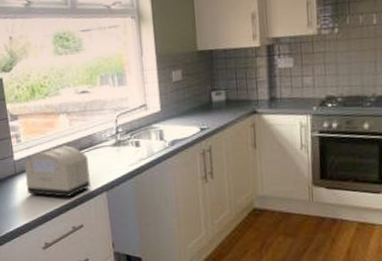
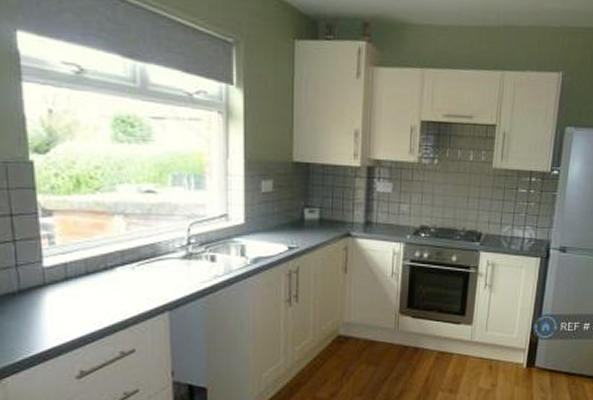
toaster: present [24,145,91,198] -> none [57,252,150,317]

